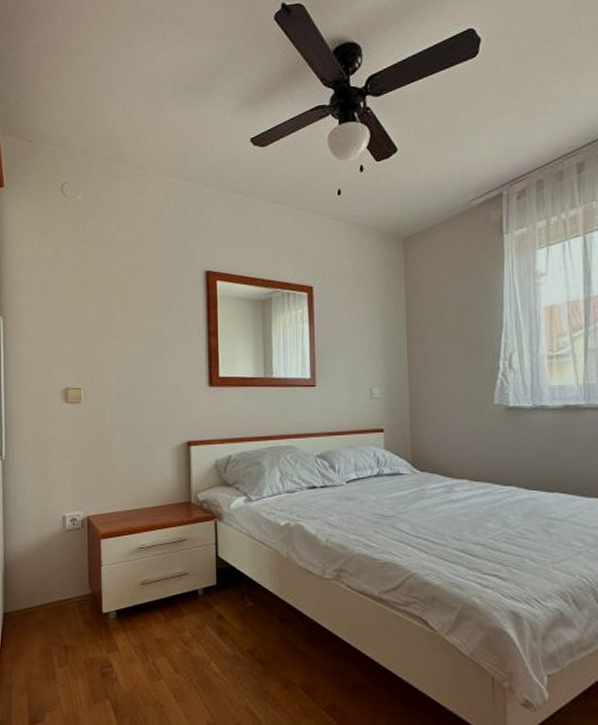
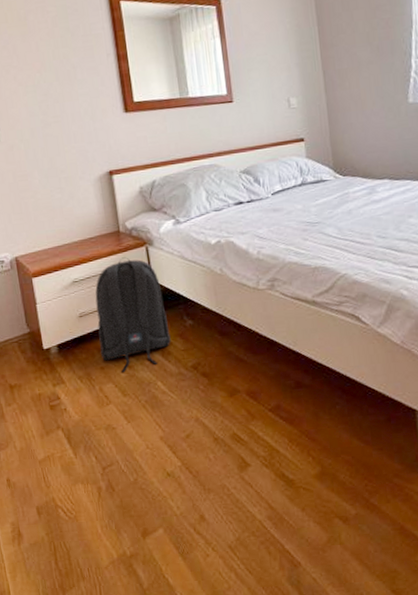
backpack: none [157,529,230,647] -> present [95,257,171,372]

